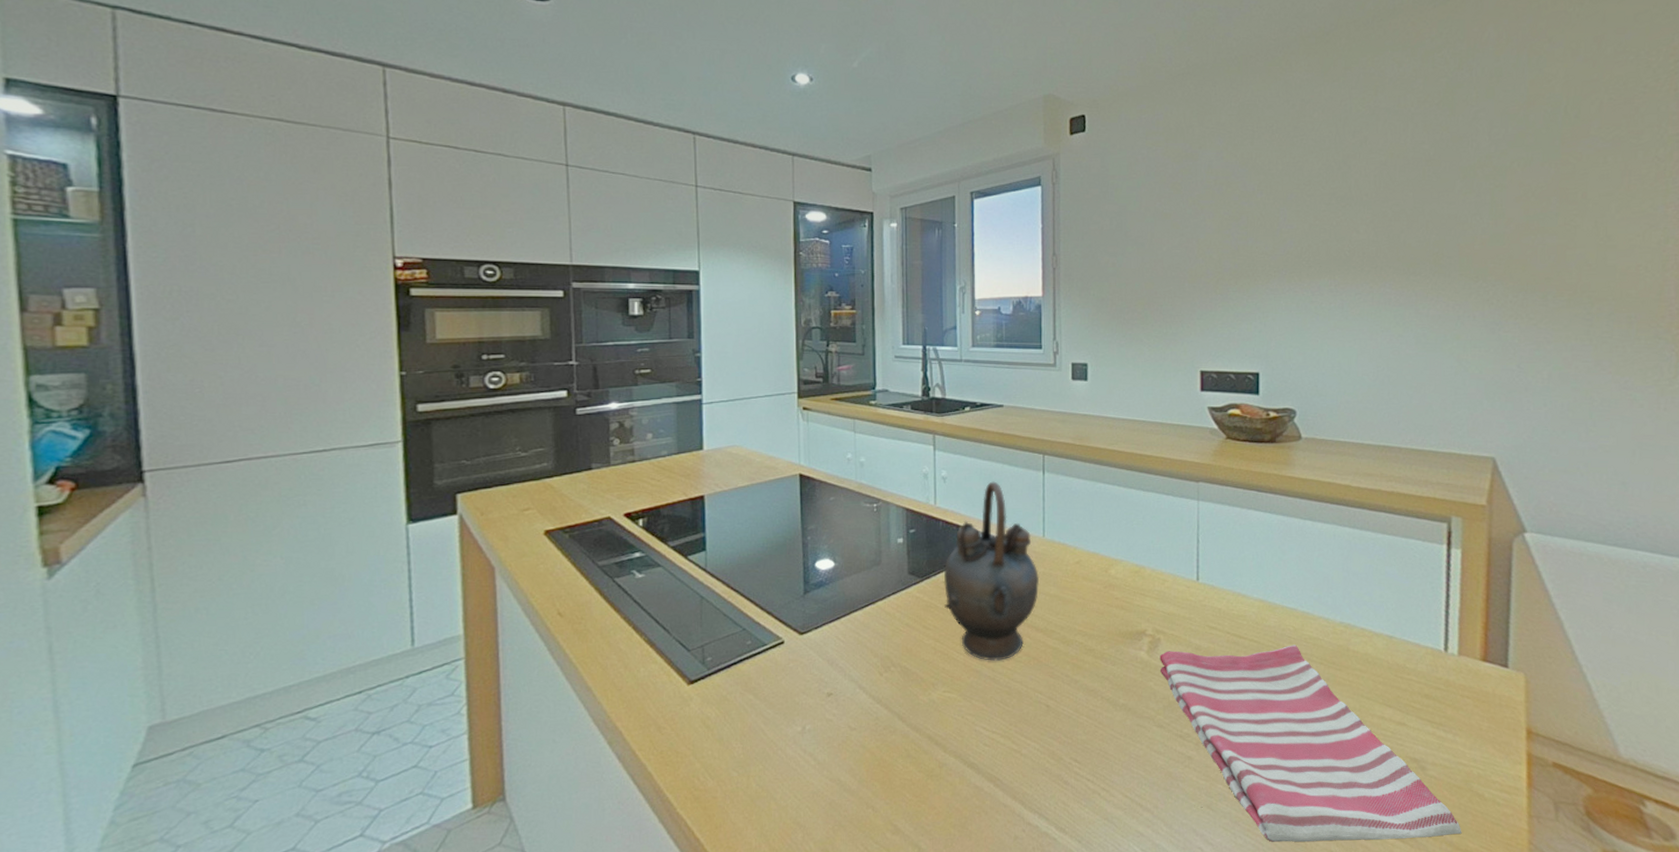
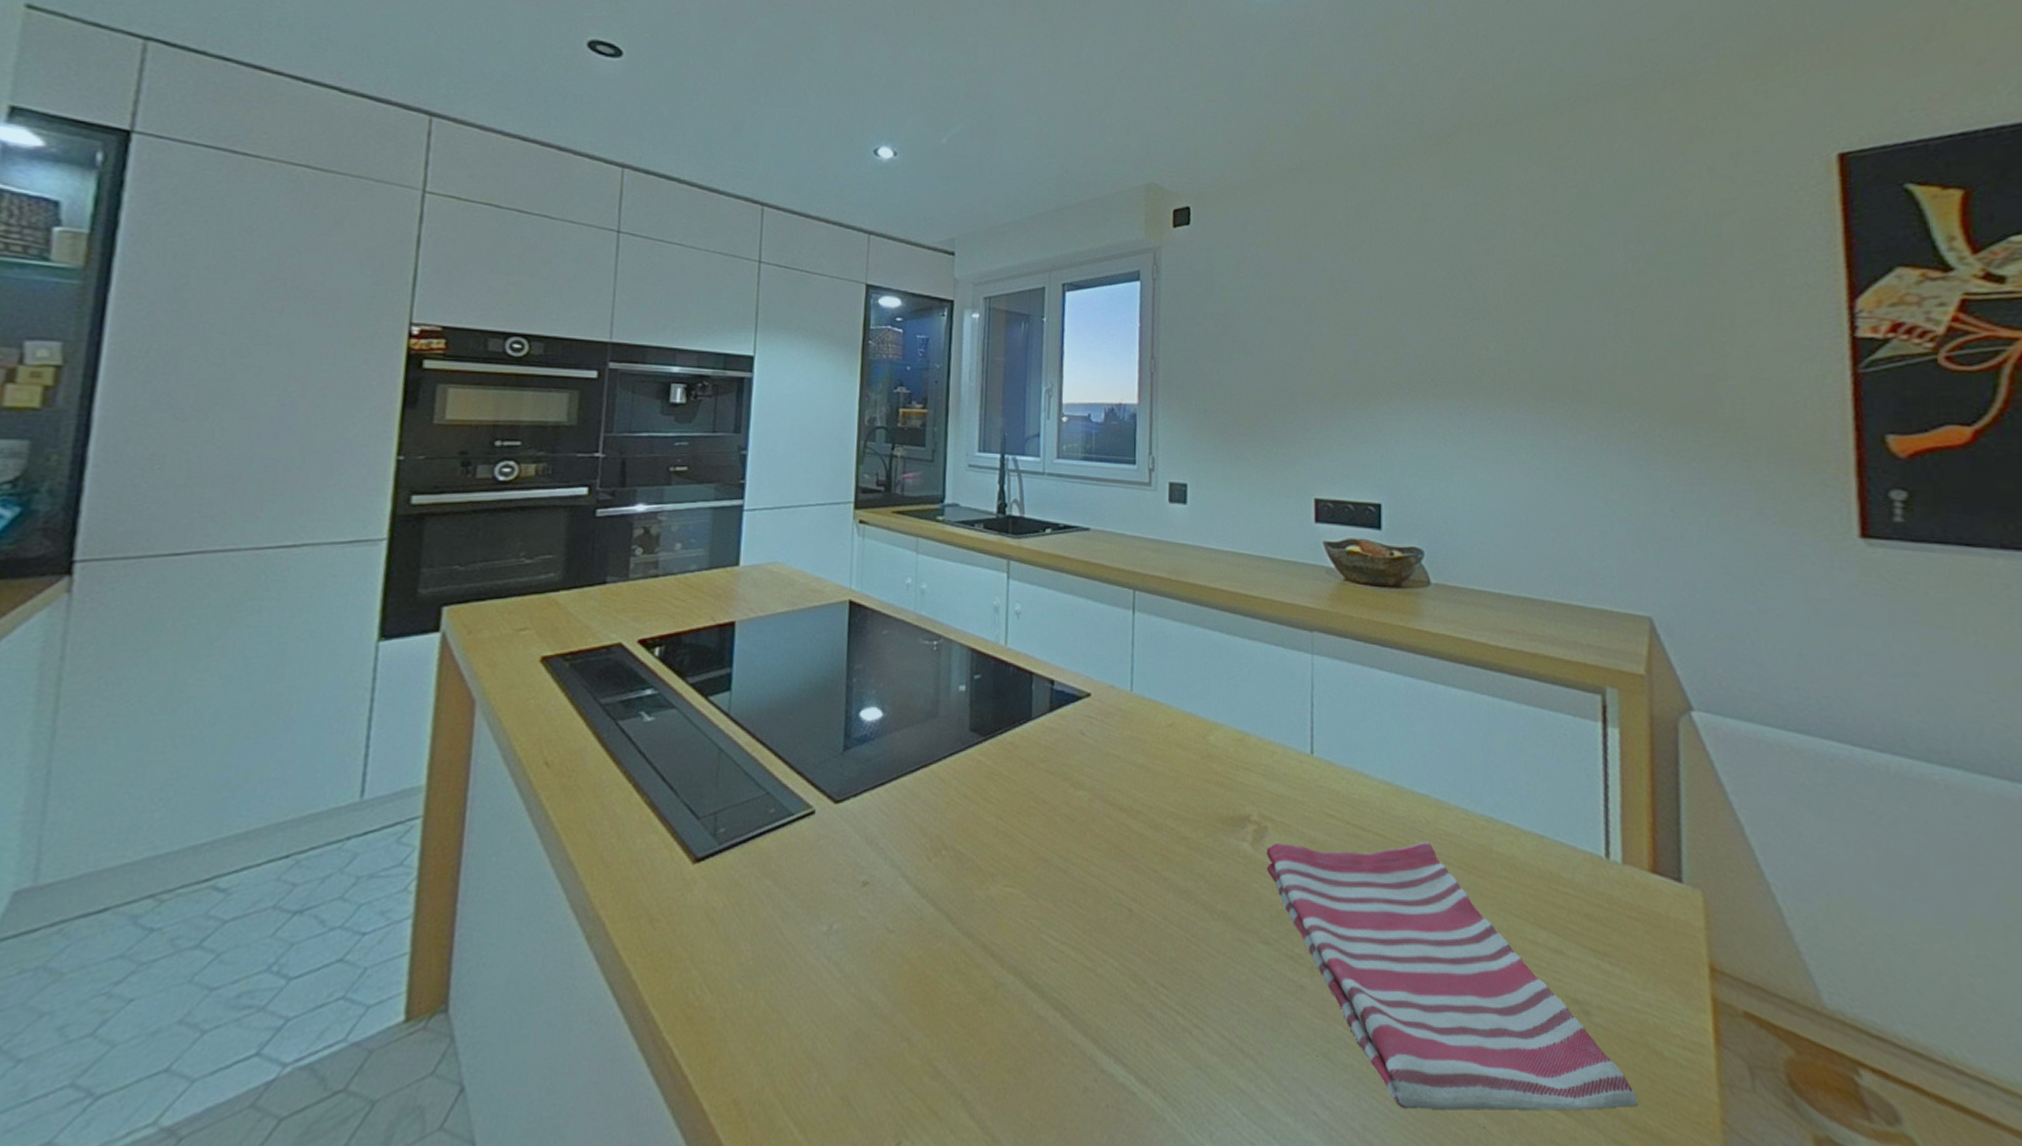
teapot: present [943,481,1040,661] -> none [1011,619,1125,848]

